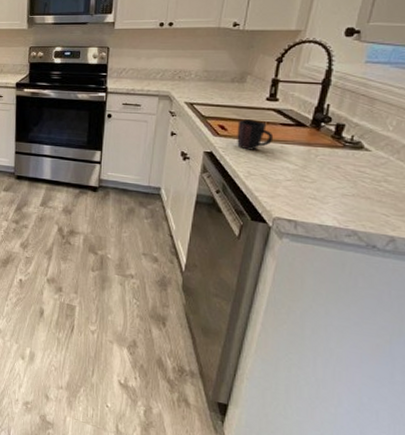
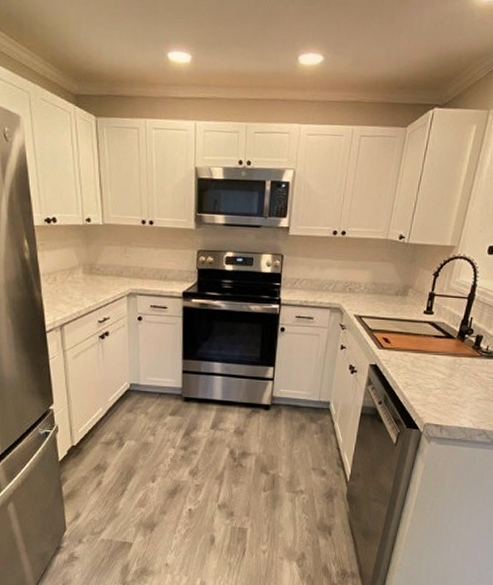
mug: present [237,119,274,150] -> none [398,332,428,362]

